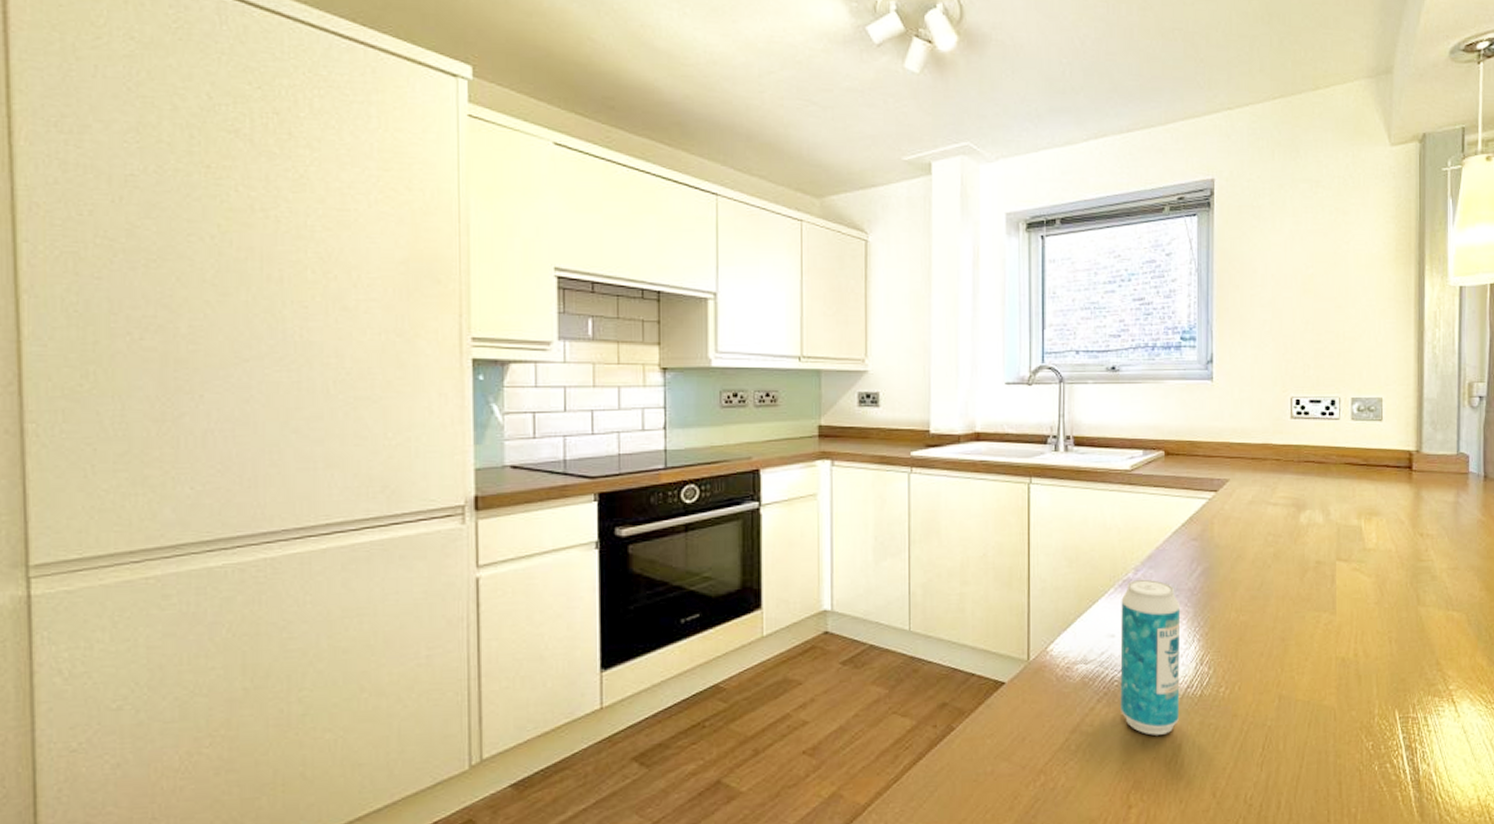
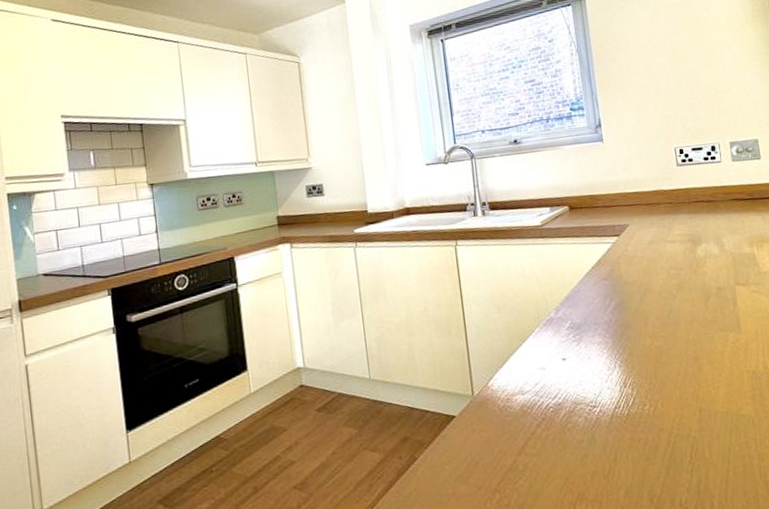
beverage can: present [1120,579,1181,735] -> none [547,317,611,452]

